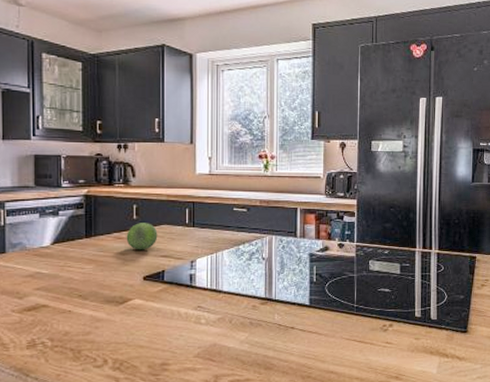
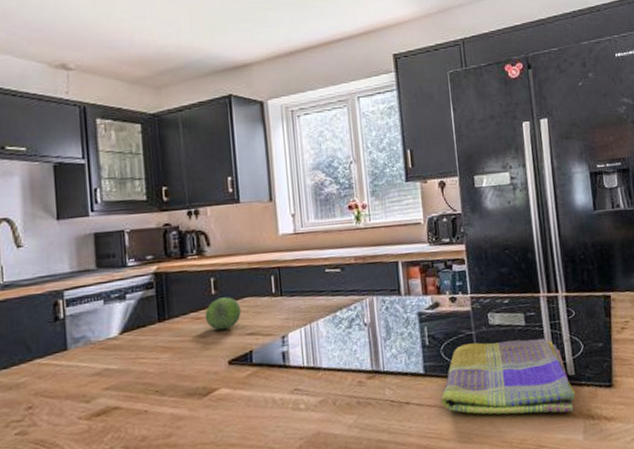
dish towel: none [321,284,436,350] -> present [441,338,576,415]

